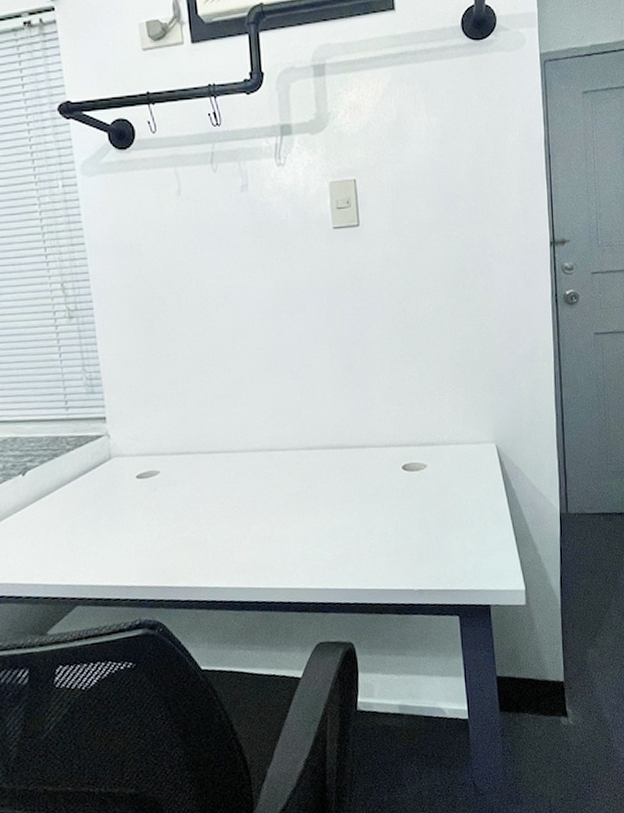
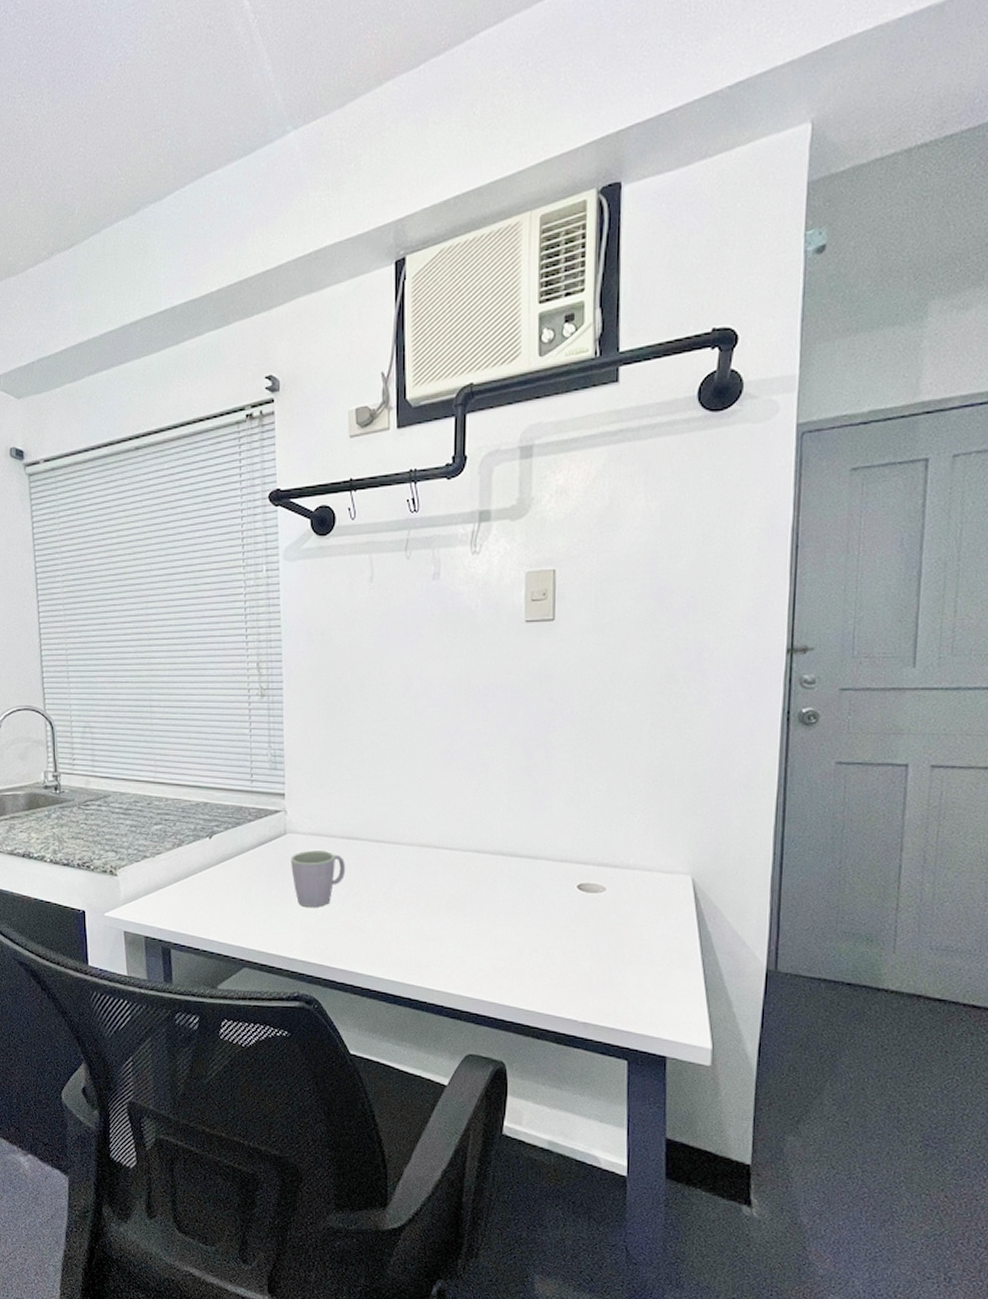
mug: none [118,470,180,531] -> present [290,850,346,908]

